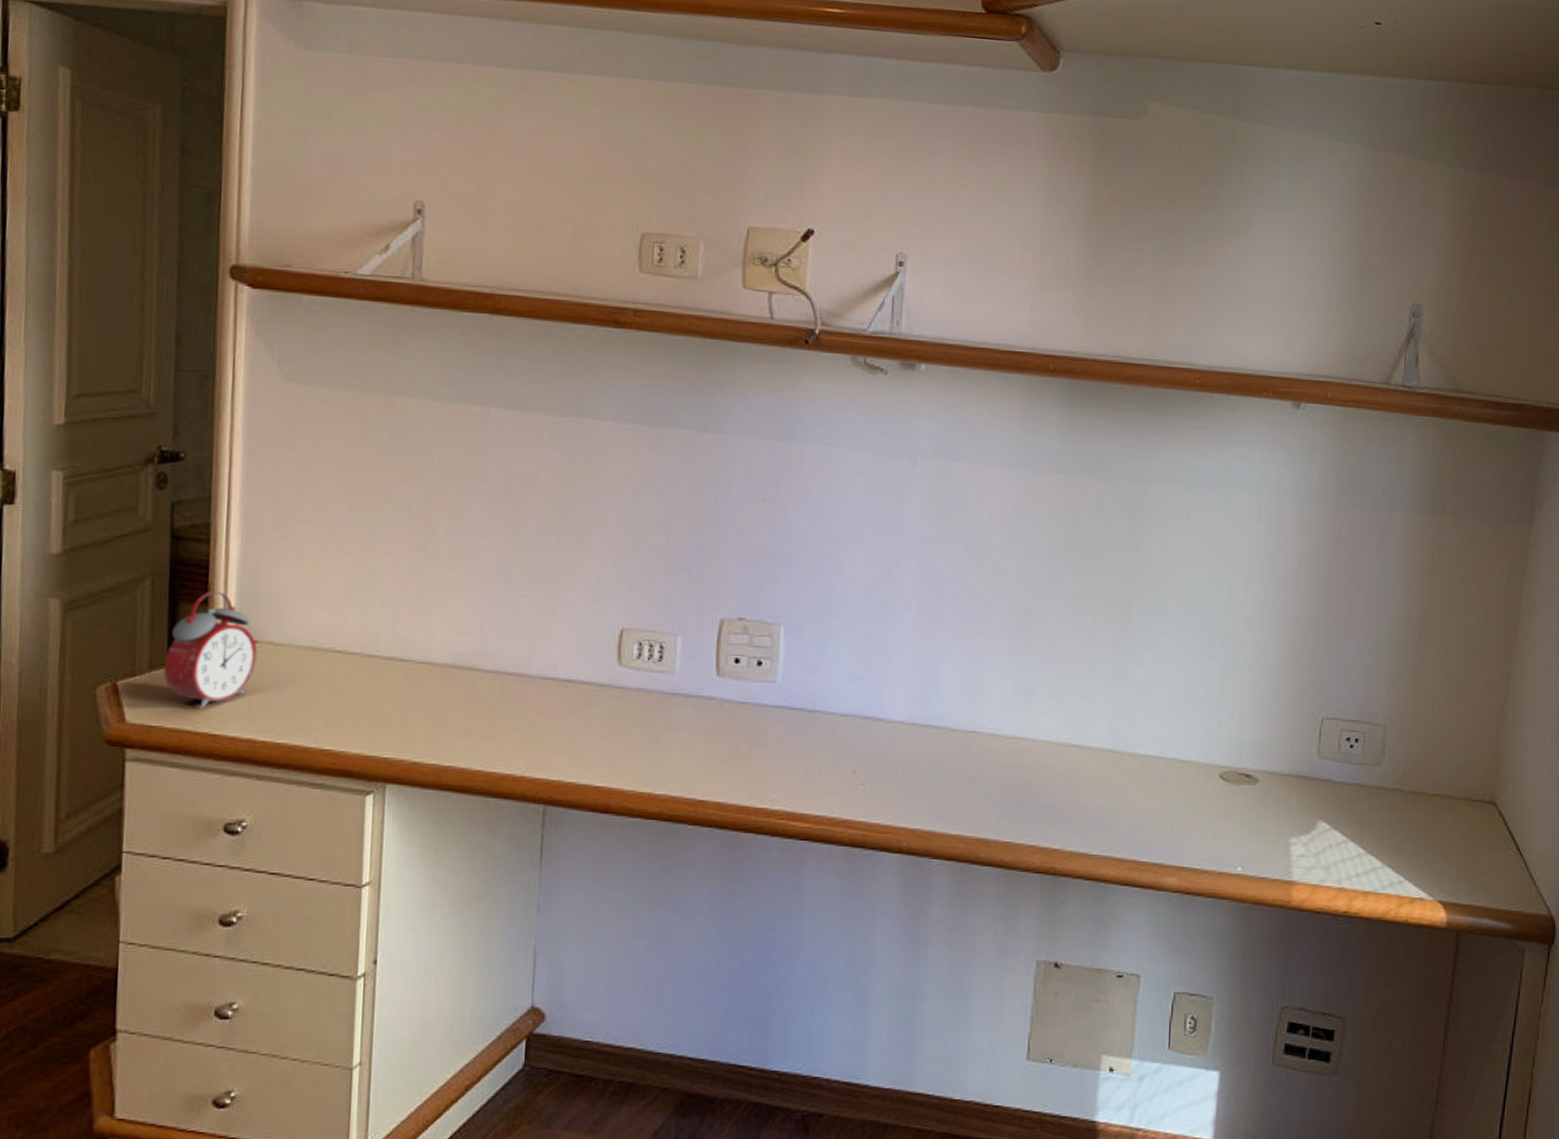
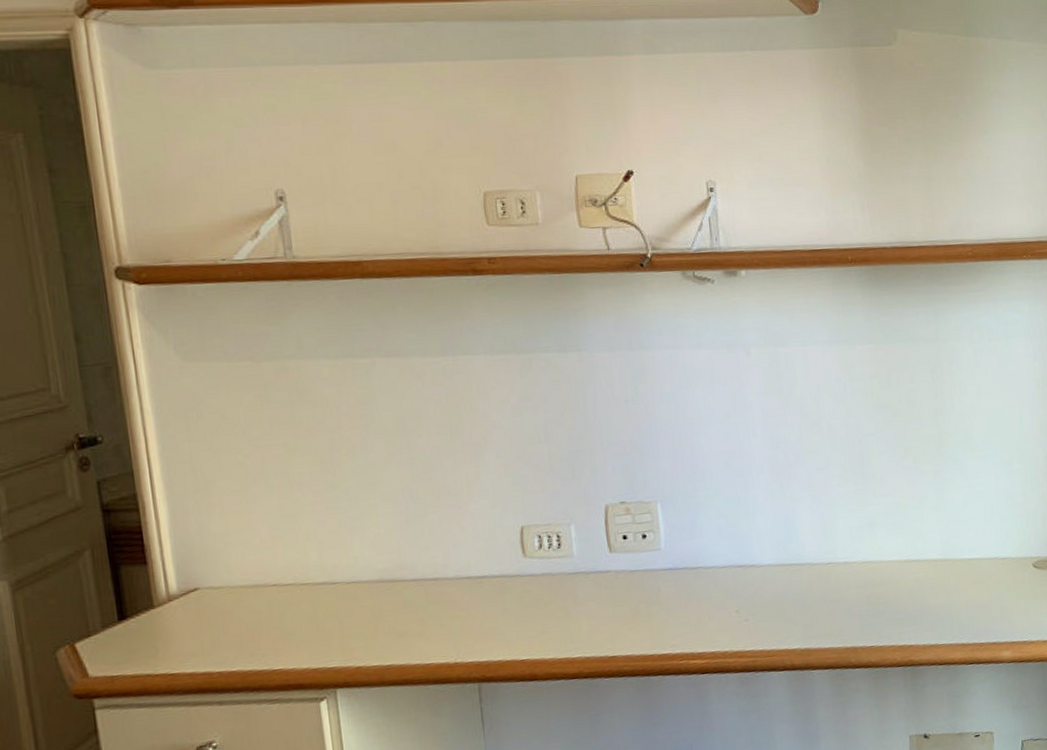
alarm clock: present [164,591,258,708] -> none [115,551,201,654]

